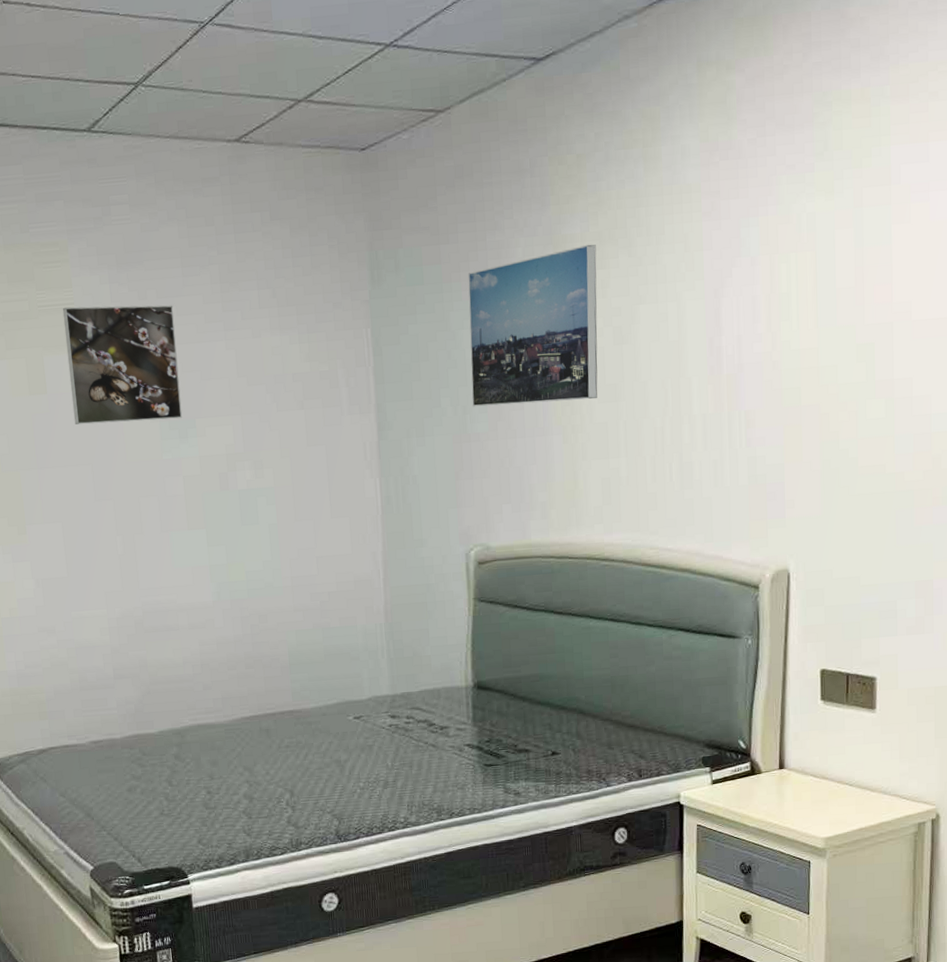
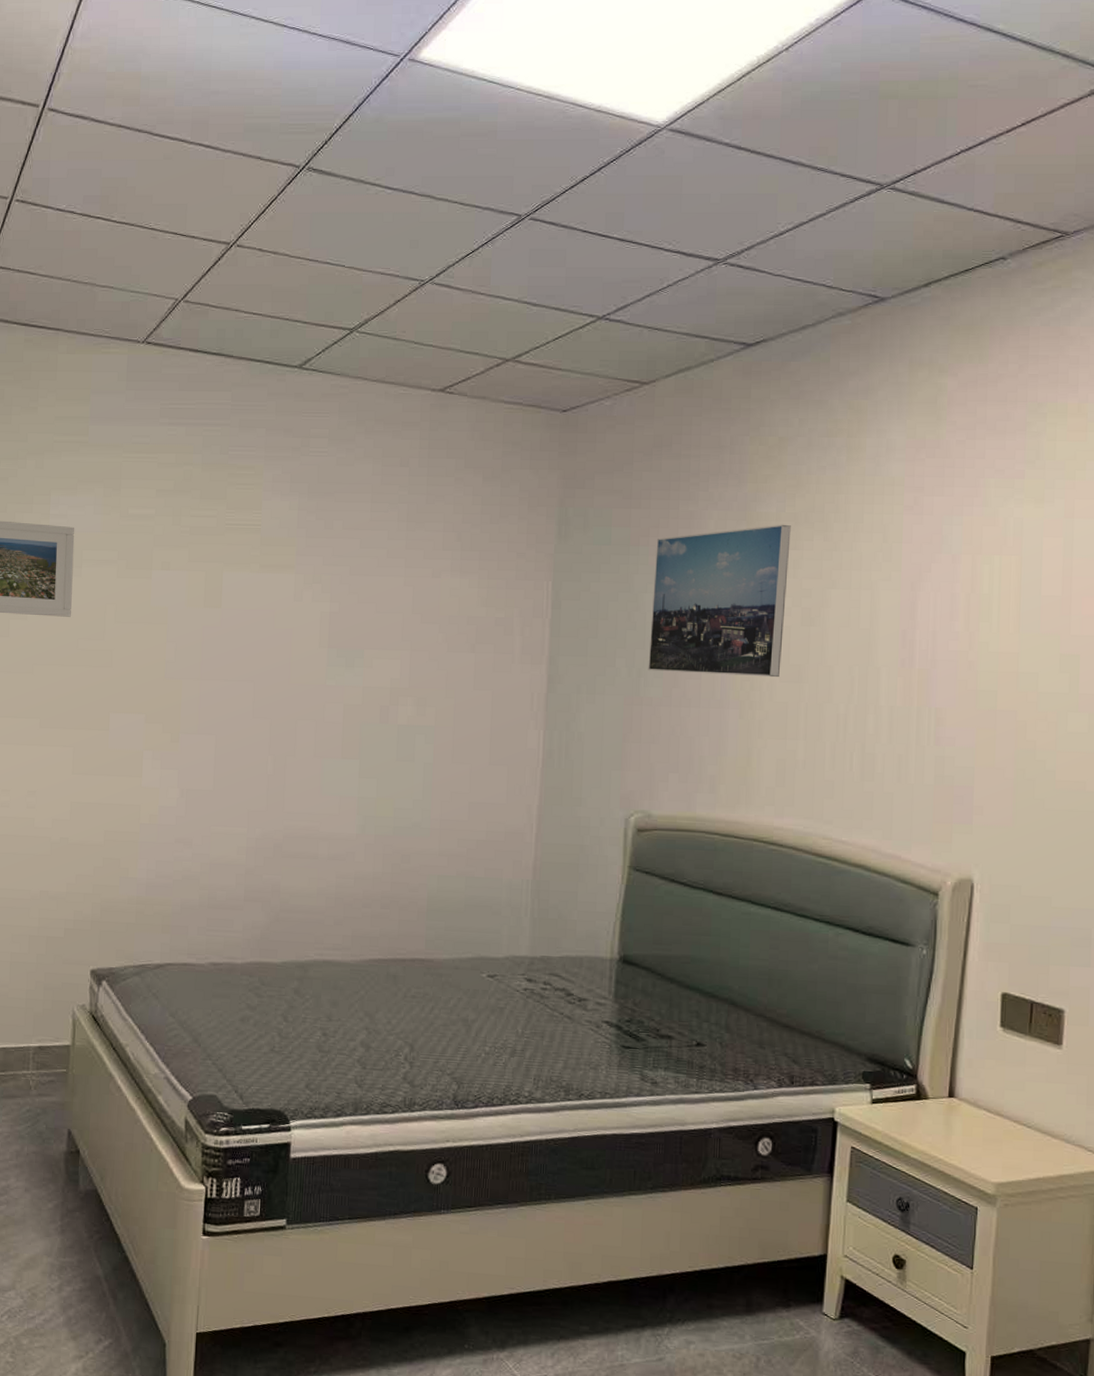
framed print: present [62,305,183,425] -> none [243,528,358,647]

